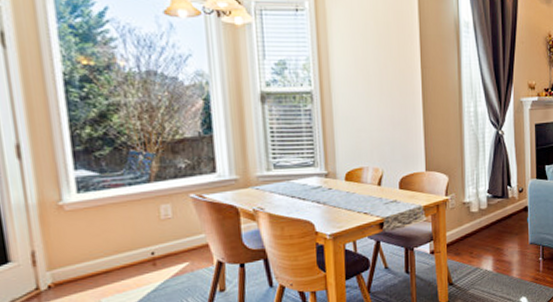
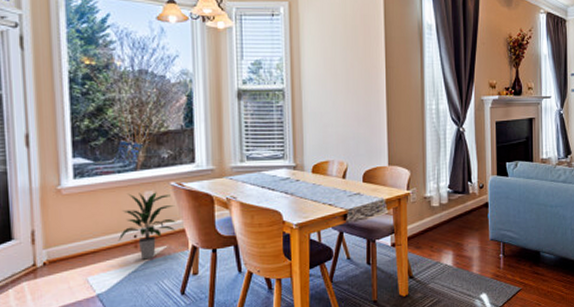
indoor plant: none [133,205,198,278] -> present [118,192,176,260]

